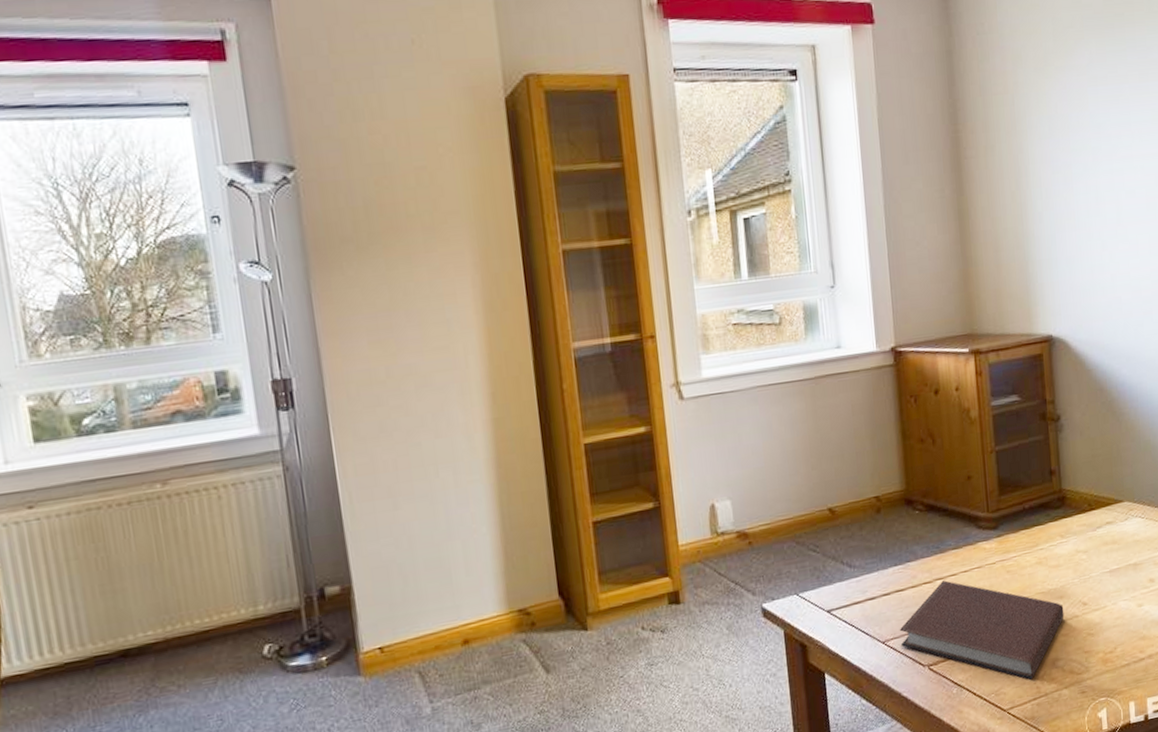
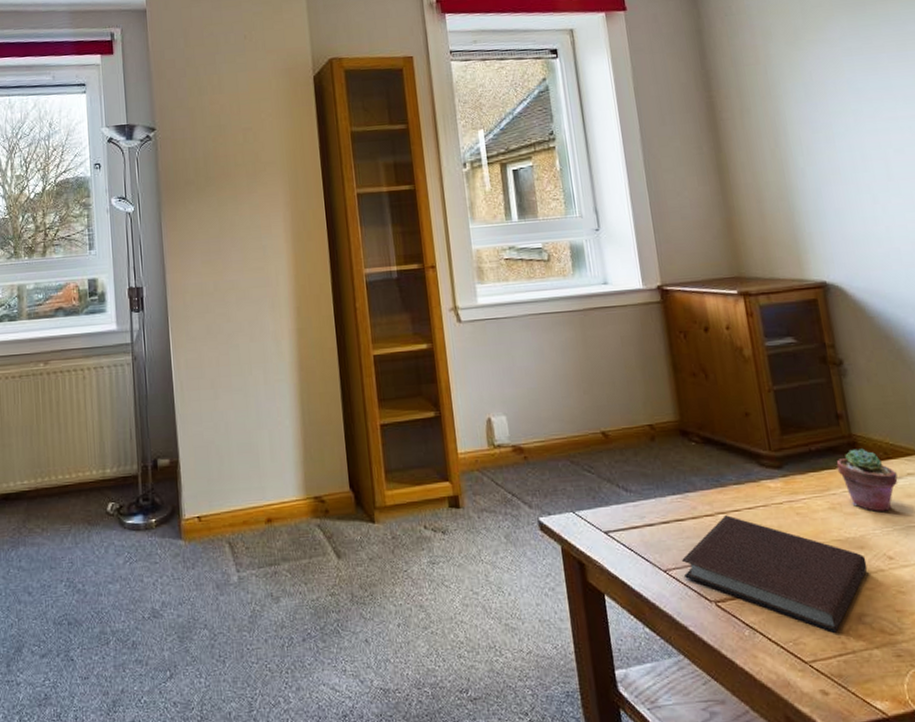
potted succulent: none [1046,502,1098,562] -> present [836,448,898,513]

